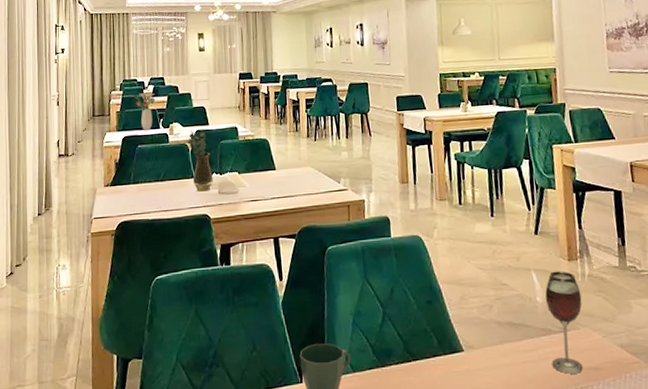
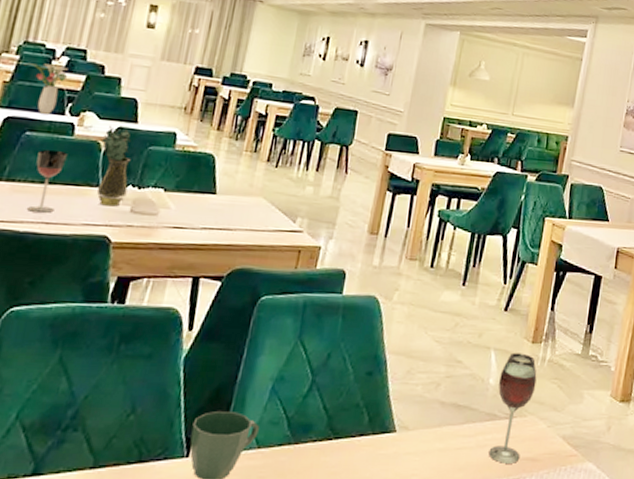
wineglass: none [149,155,168,204] -> present [27,149,68,213]

